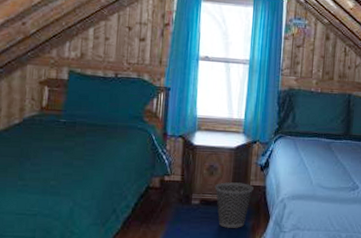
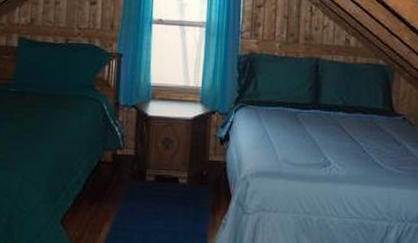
wastebasket: present [215,182,254,228] -> none [170,157,213,208]

